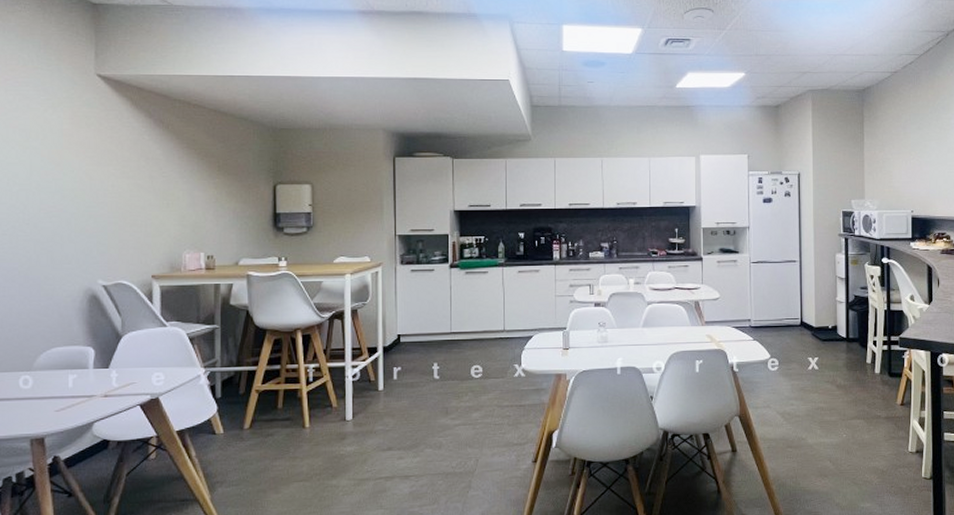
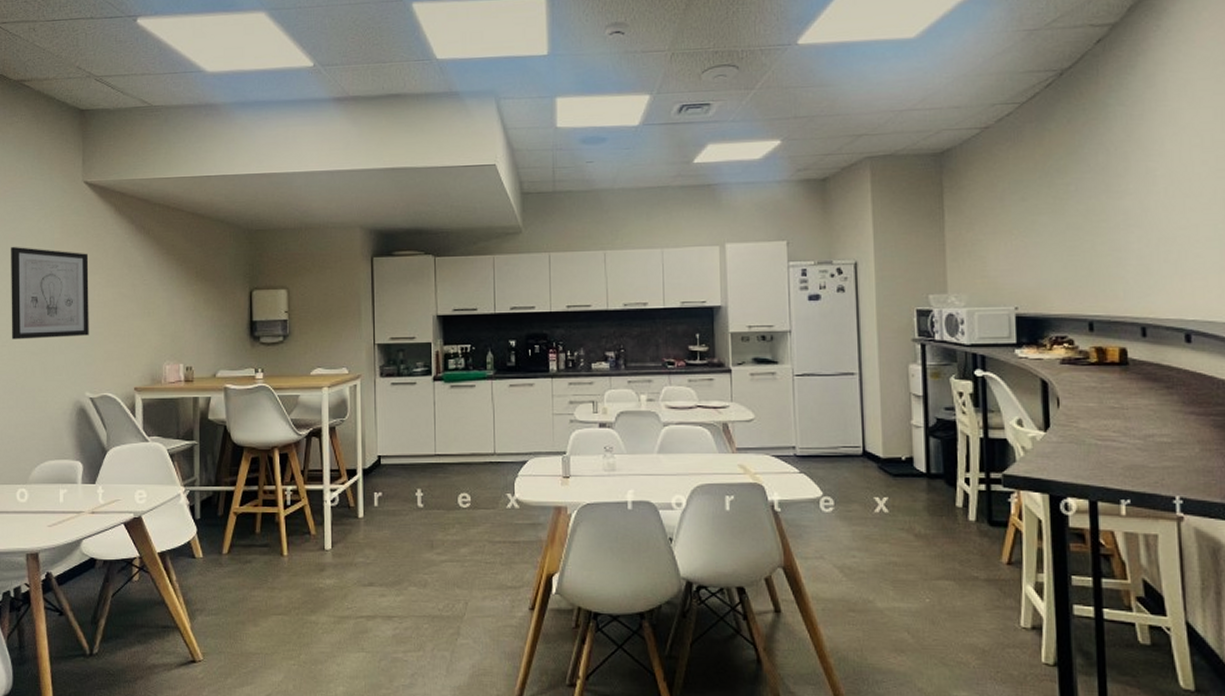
wall art: none [13,136,102,228] -> present [11,247,89,340]

